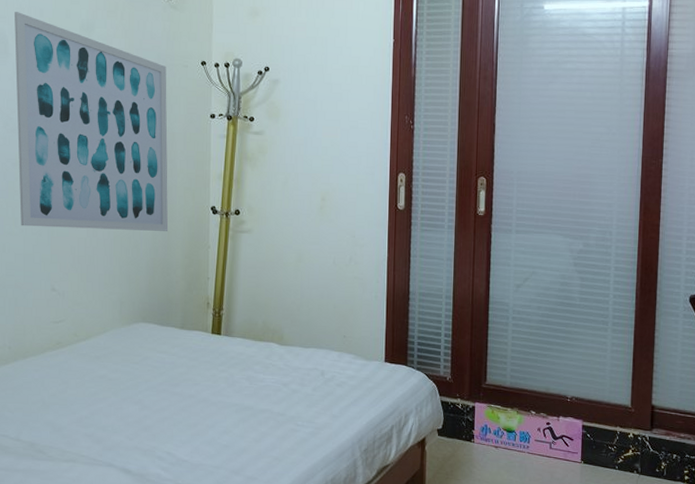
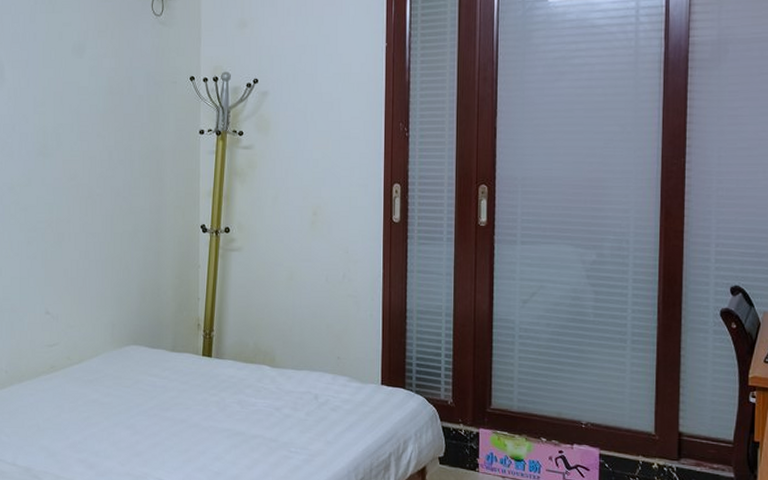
wall art: present [14,12,169,231] -> none [10,37,159,251]

